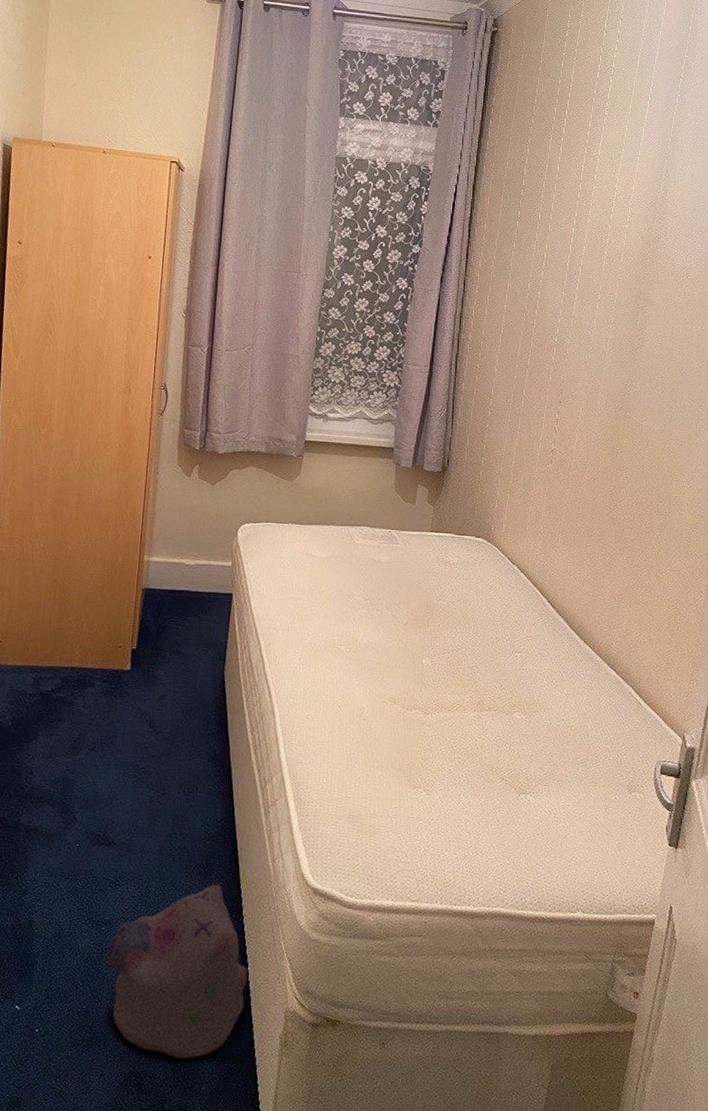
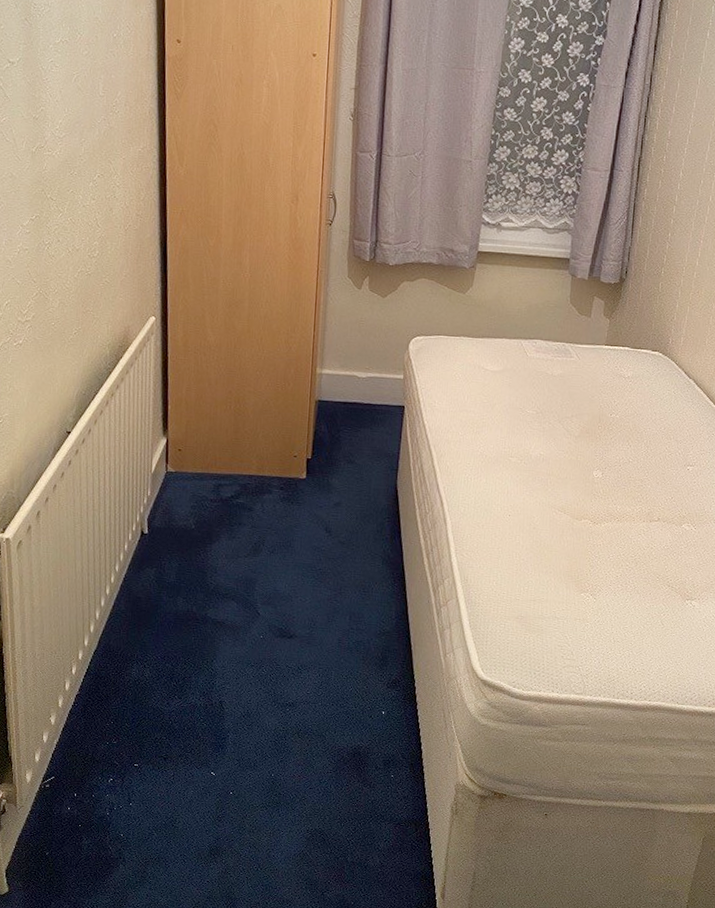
plush toy: present [106,884,248,1059] -> none [291,674,421,821]

